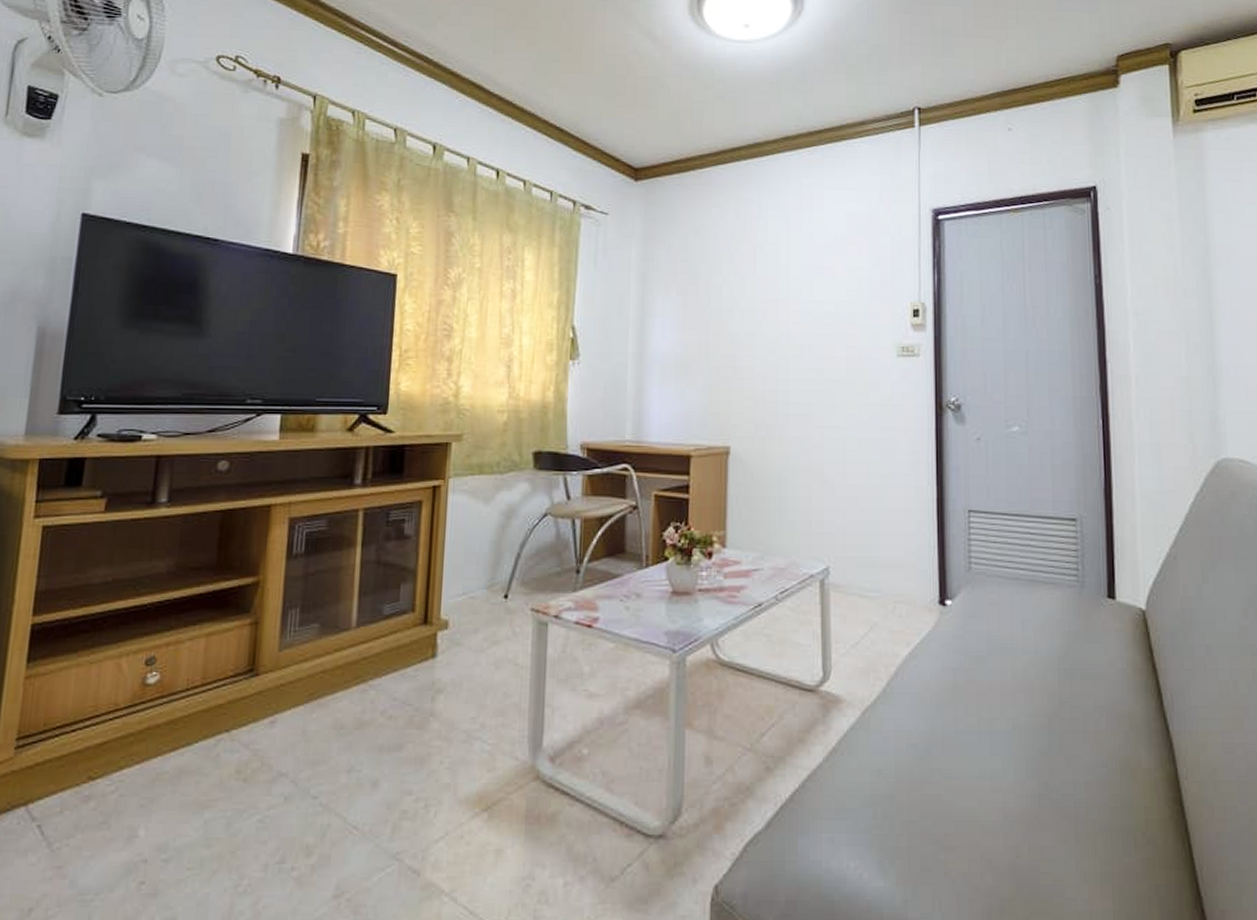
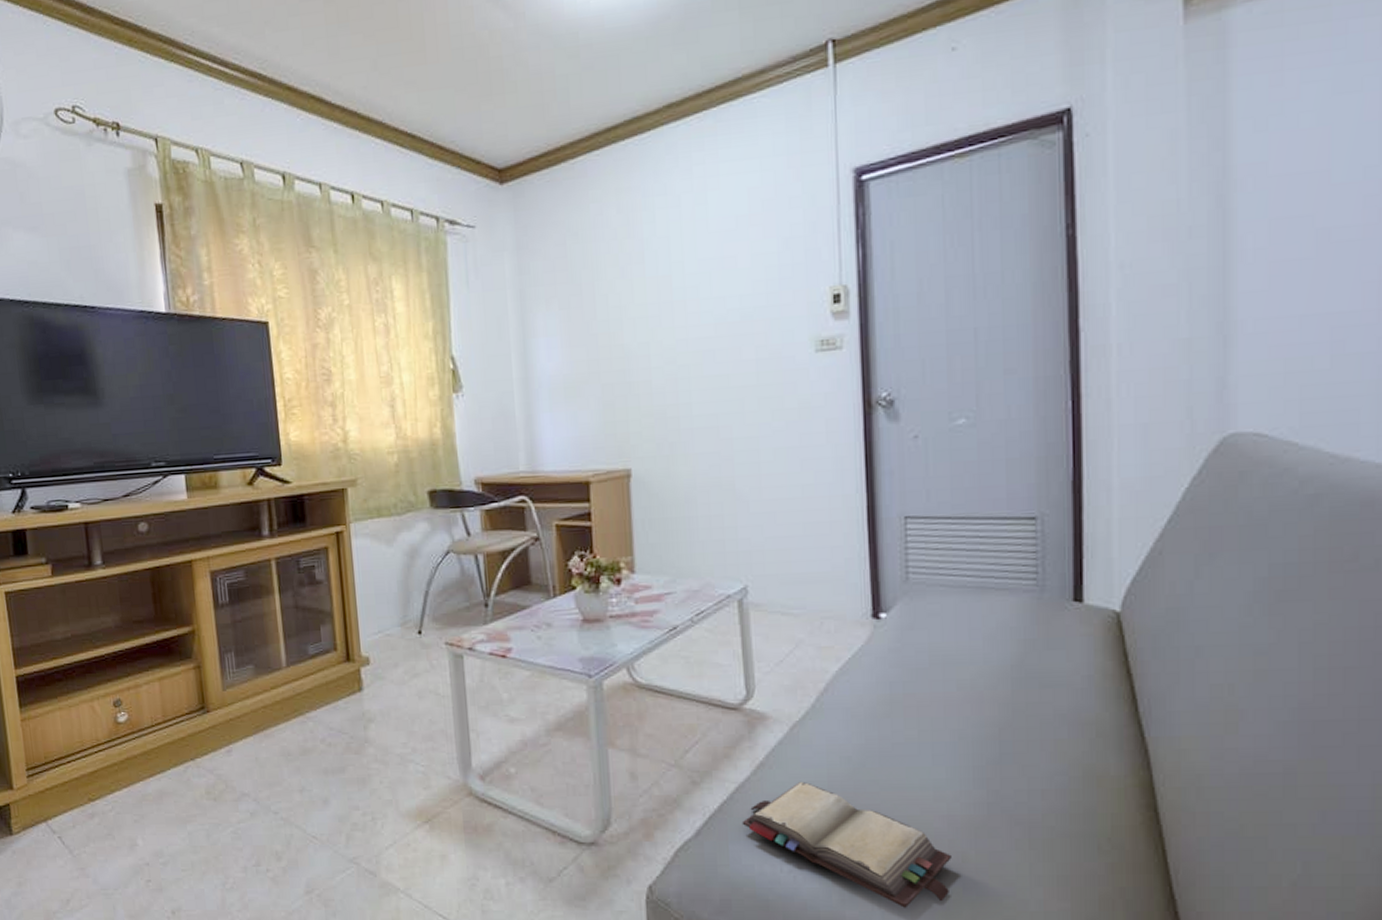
hardback book: none [812,769,1007,909] -> present [742,781,952,908]

